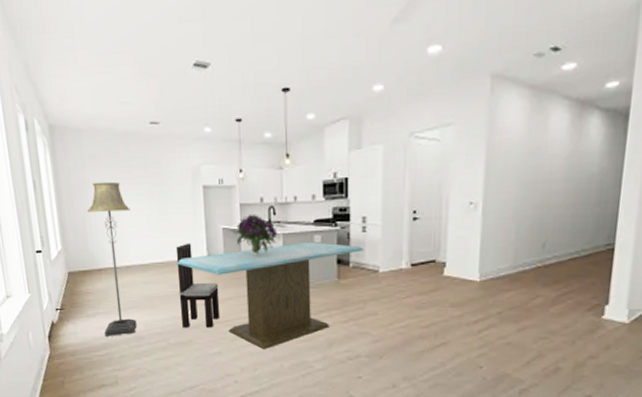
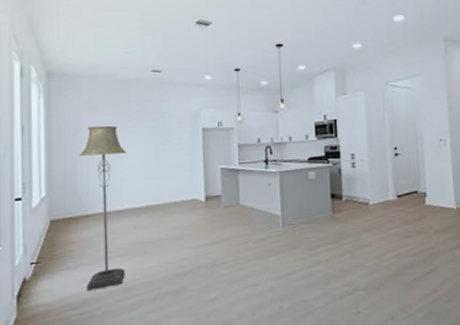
dining chair: present [175,243,220,328] -> none [172,183,217,275]
dining table: present [178,242,364,350] -> none [174,178,355,292]
bouquet: present [232,214,278,255] -> none [231,153,275,193]

